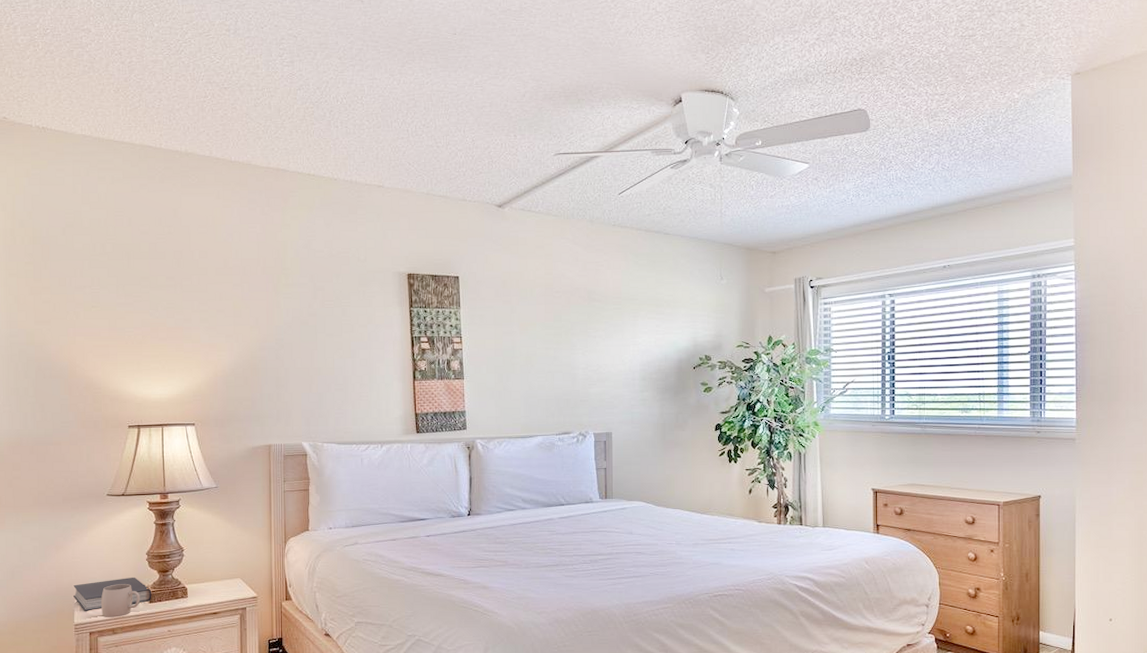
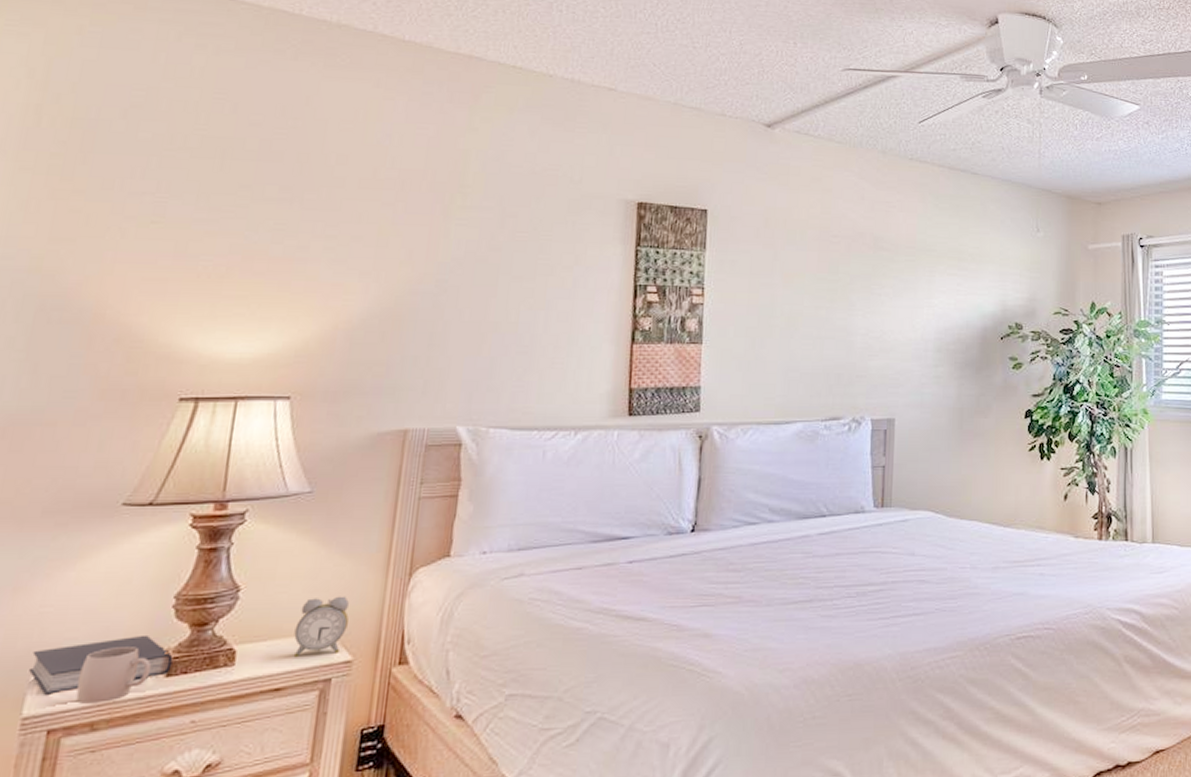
alarm clock: none [220,555,252,594] -> present [293,596,349,658]

